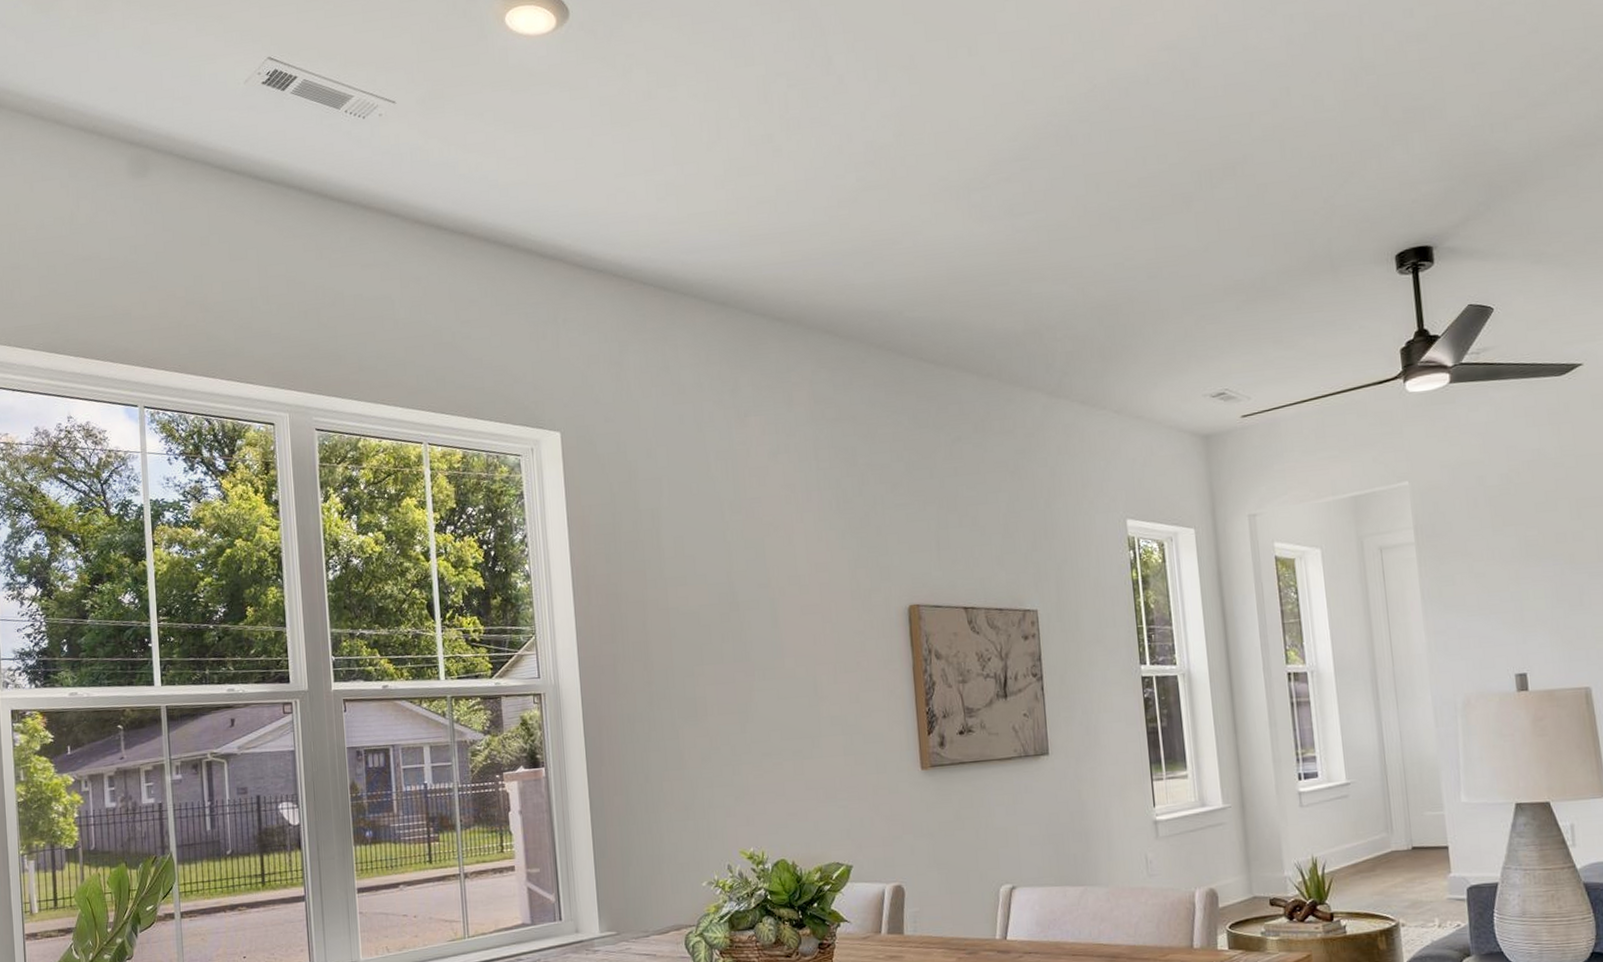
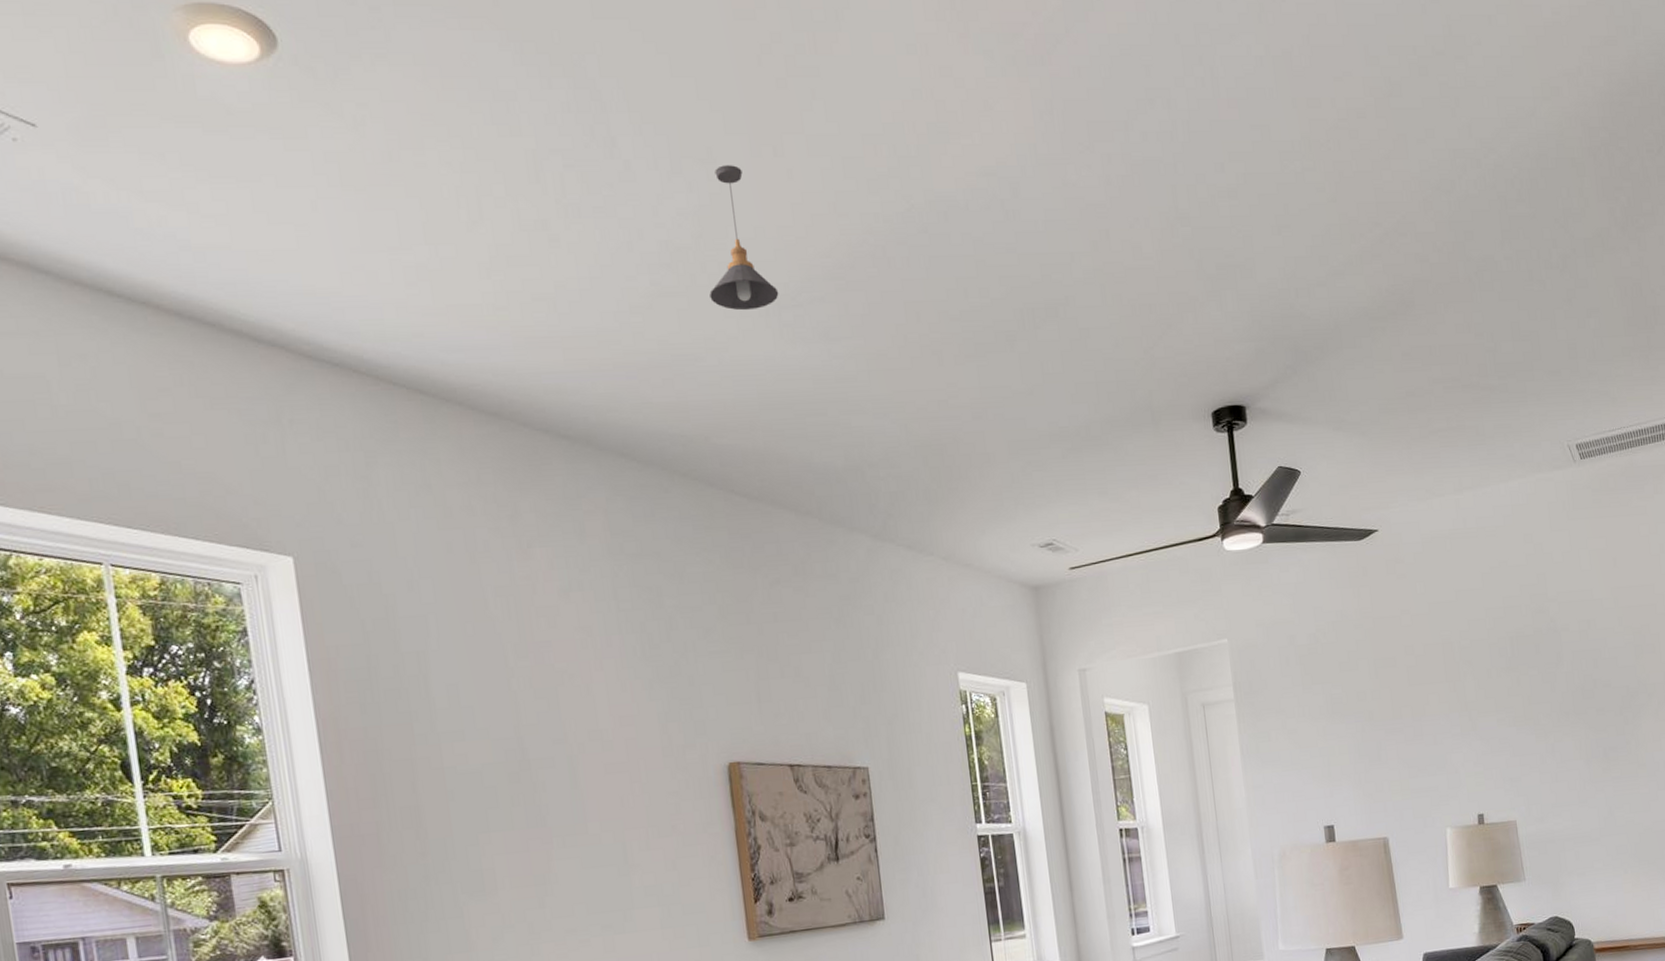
pendant light: none [907,68,969,197] -> present [709,165,779,311]

